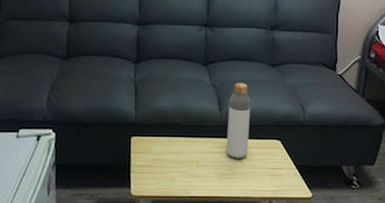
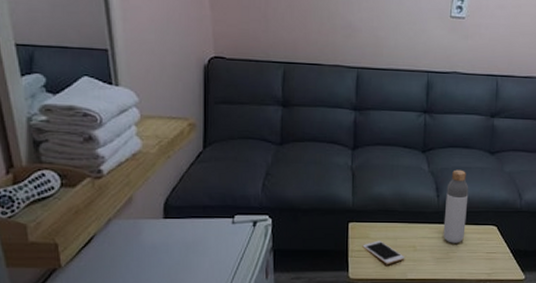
cell phone: none [144,155,188,180] -> present [362,240,405,264]

